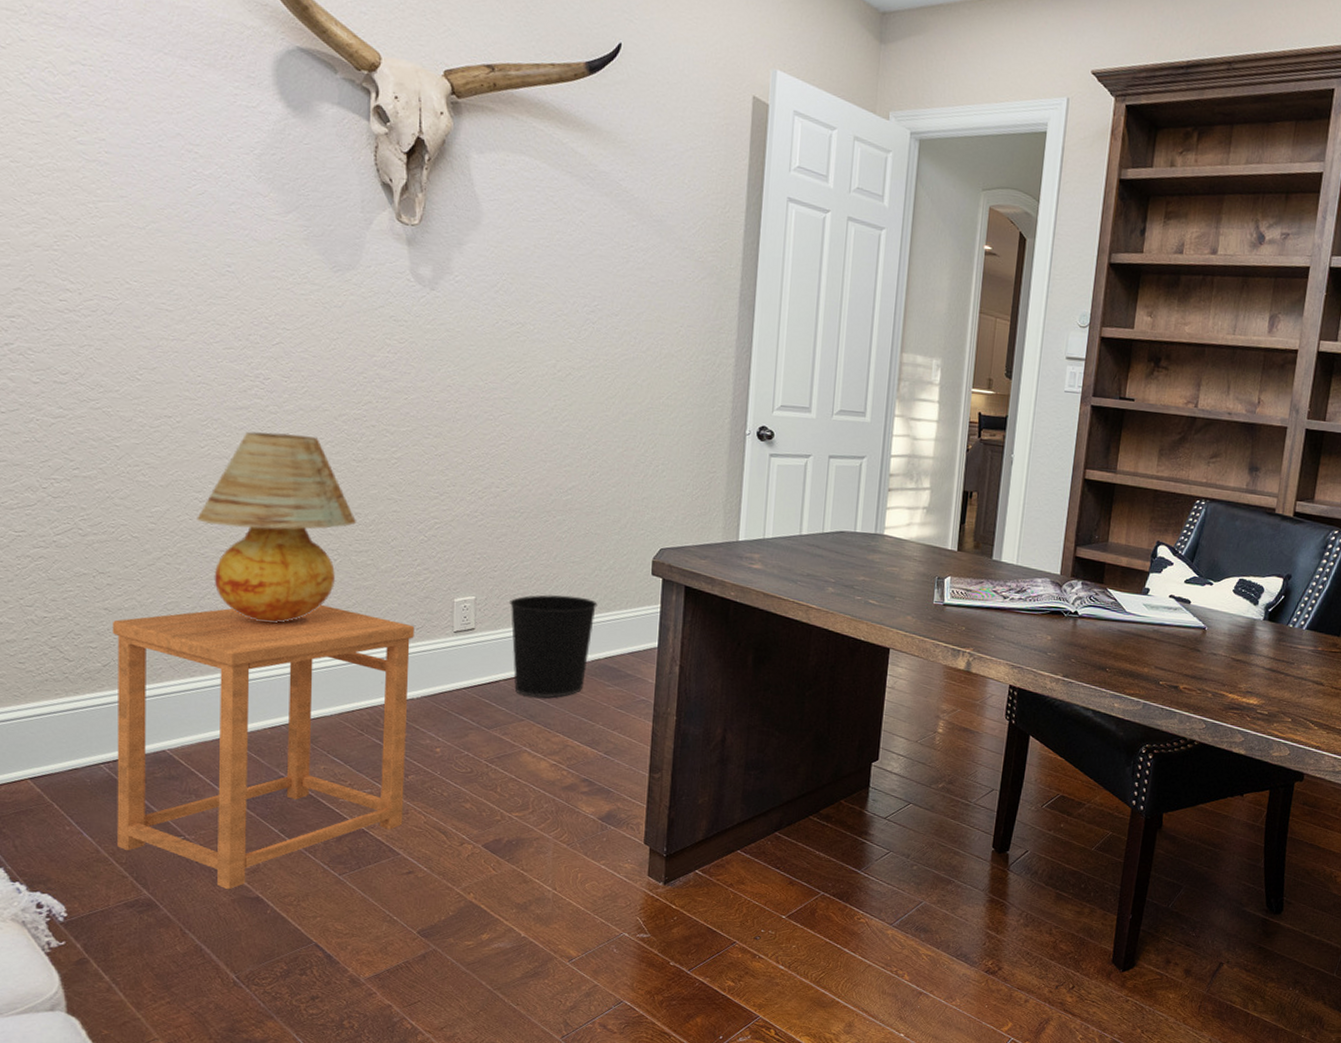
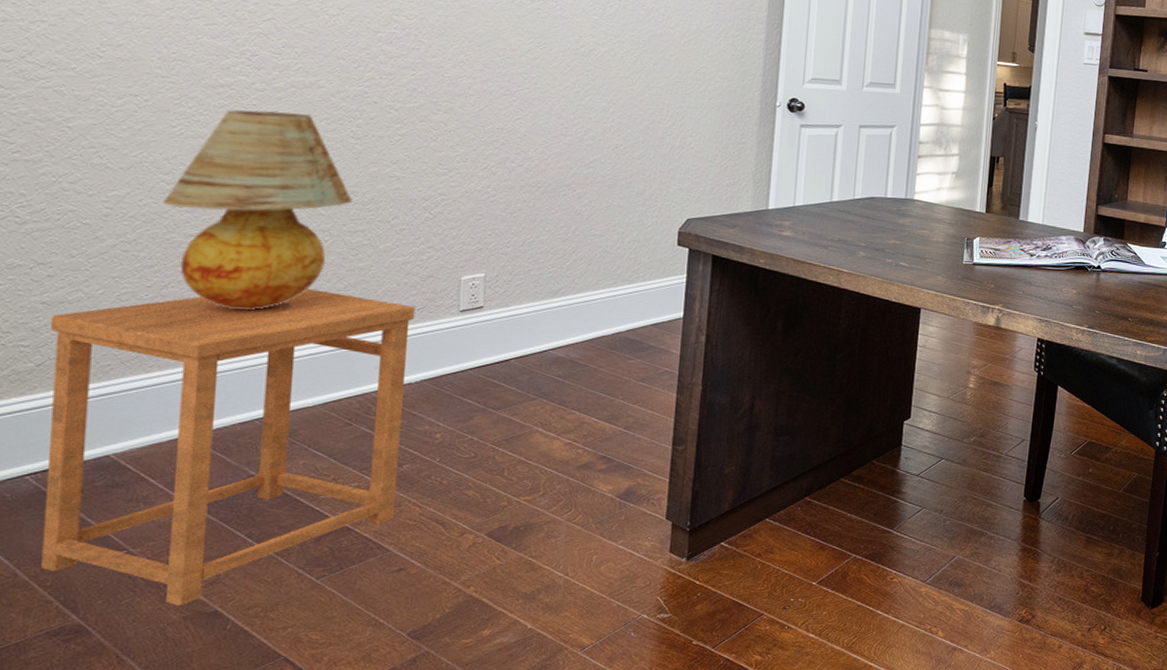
wastebasket: present [508,594,598,698] -> none [522,269,620,375]

